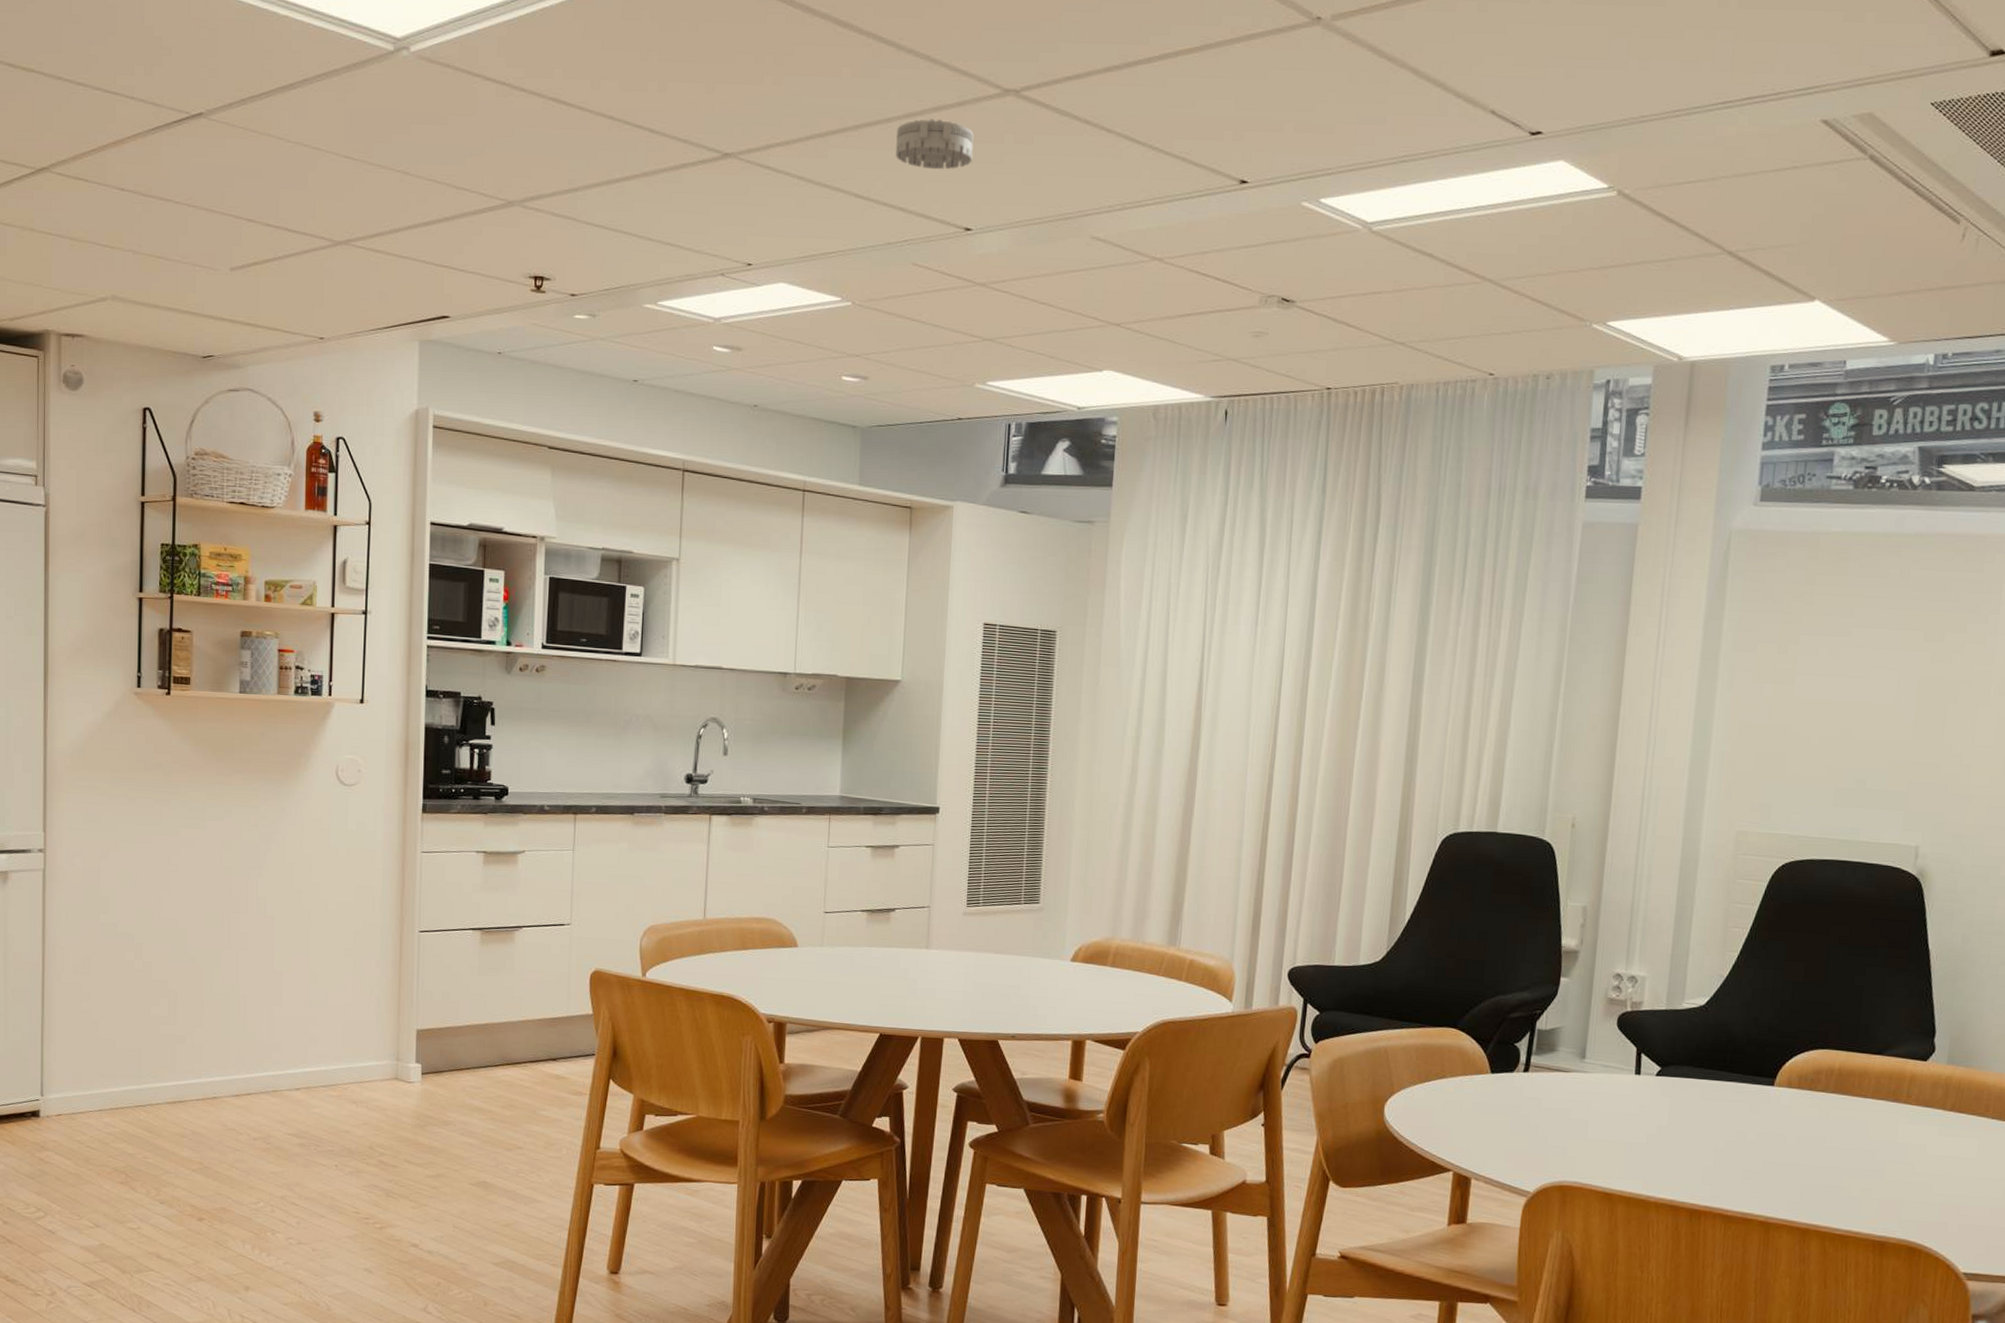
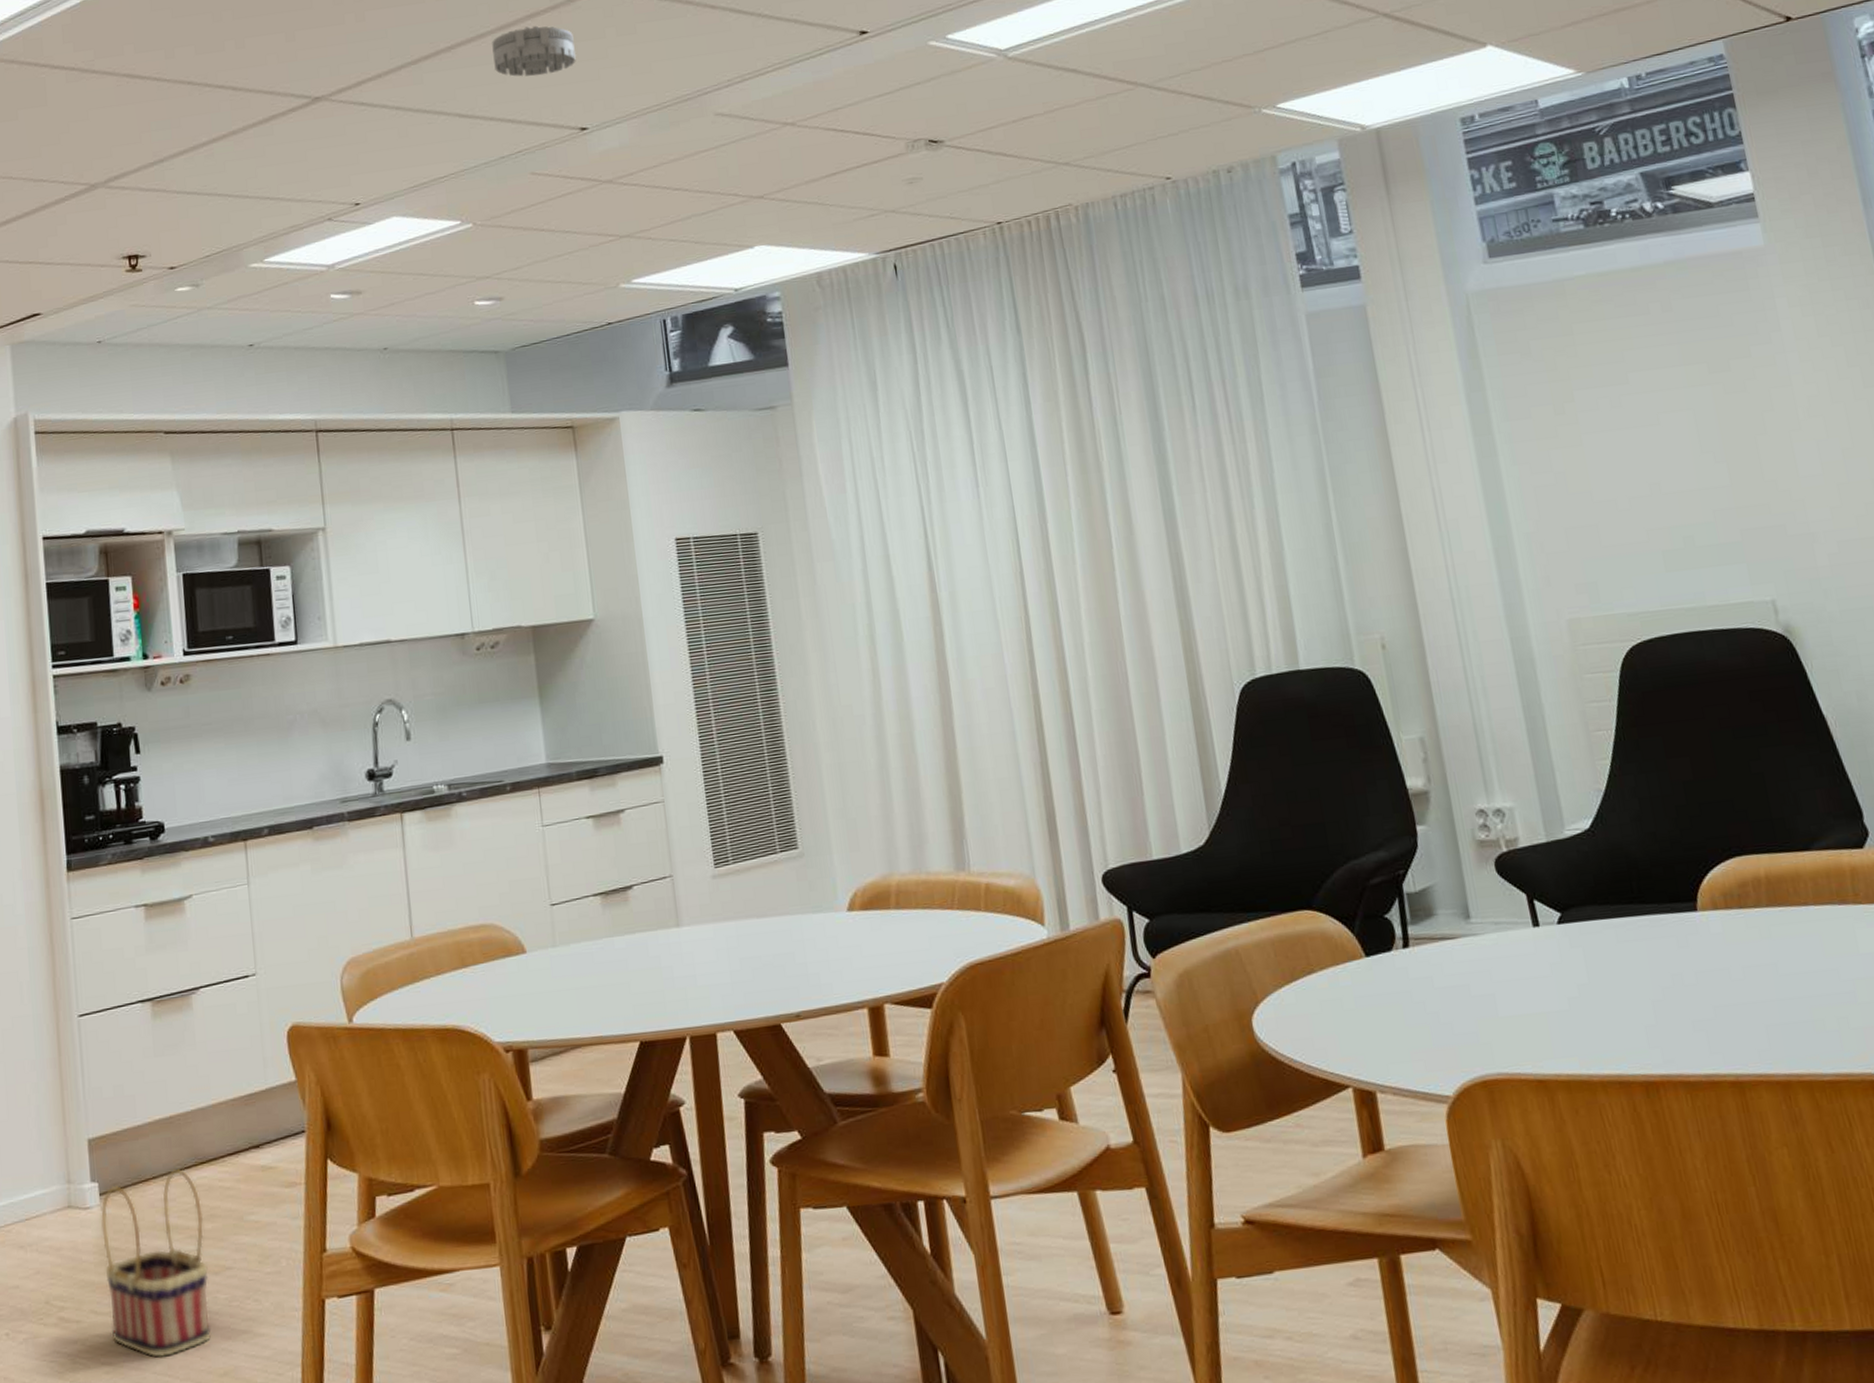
basket: none [420,1064,503,1205] -> present [100,1168,211,1357]

